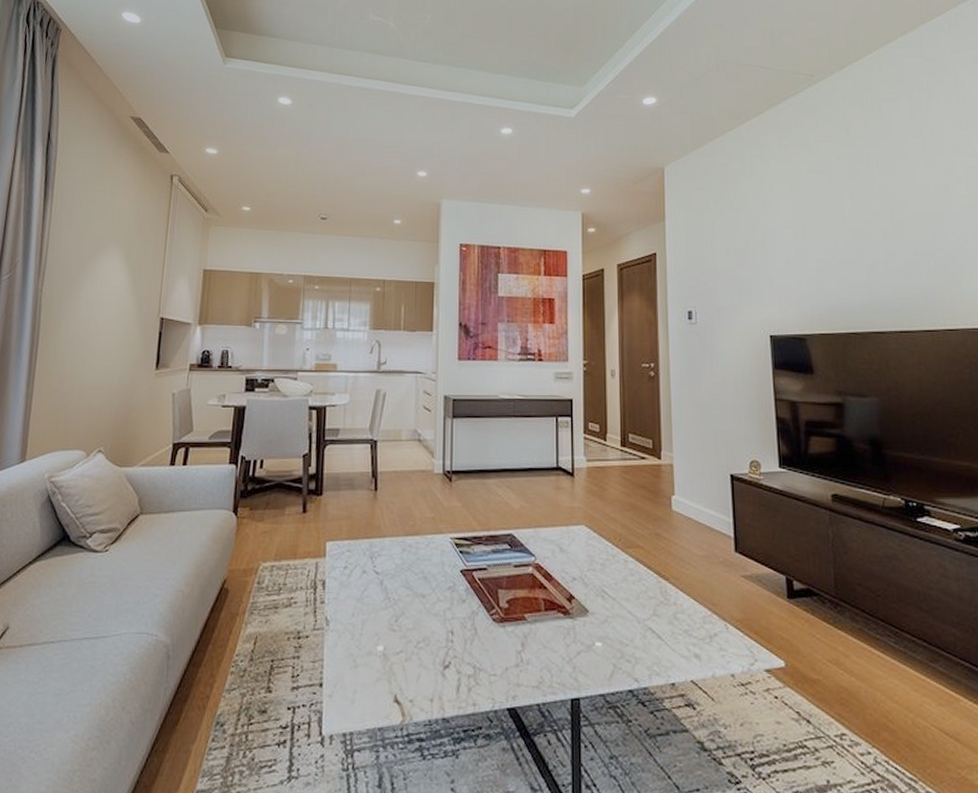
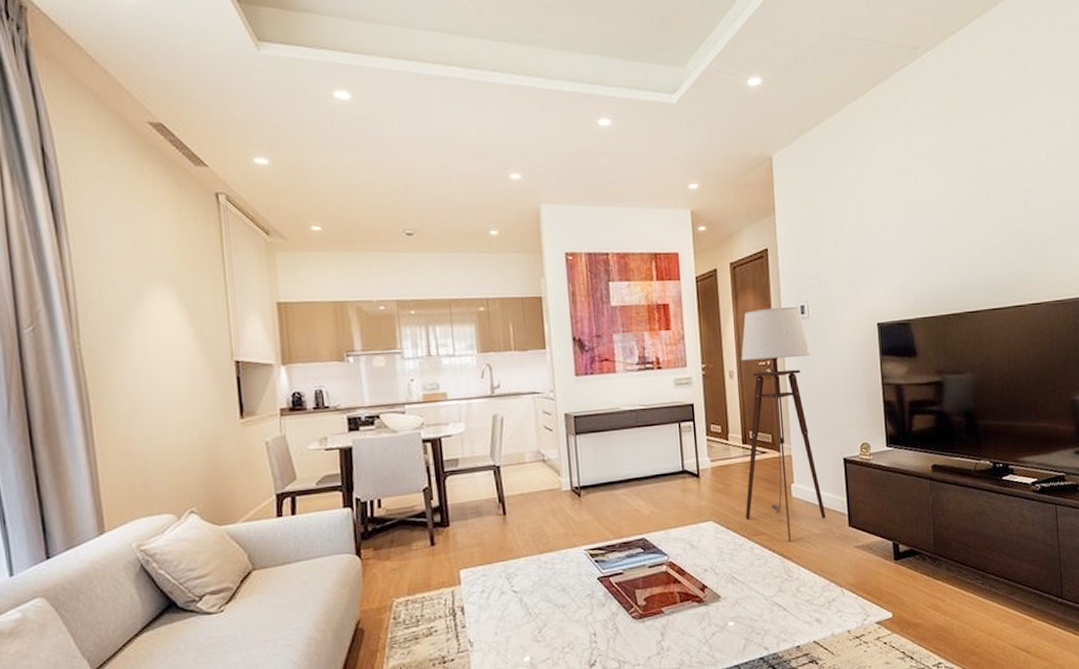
floor lamp: none [620,310,710,559] -> present [741,306,826,541]

